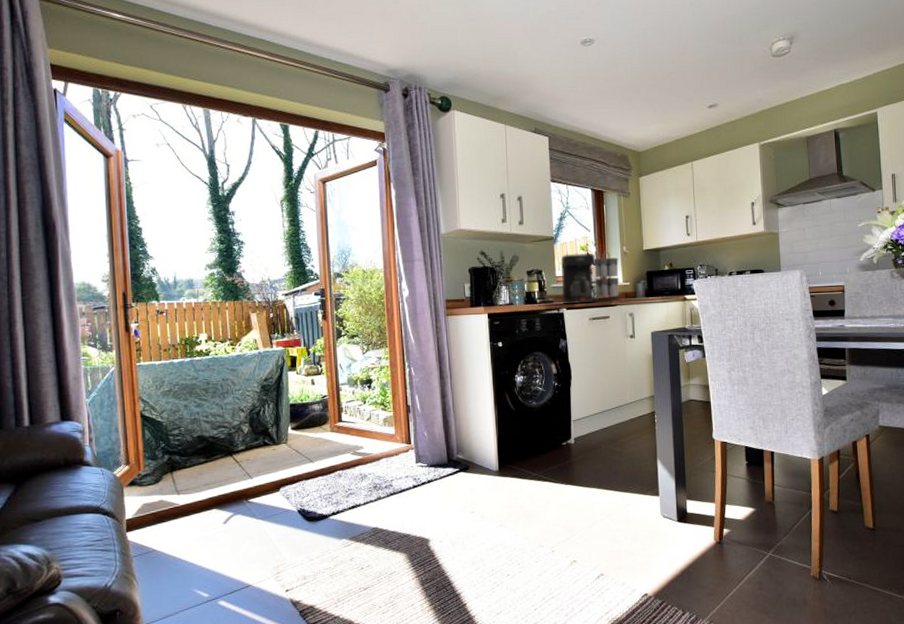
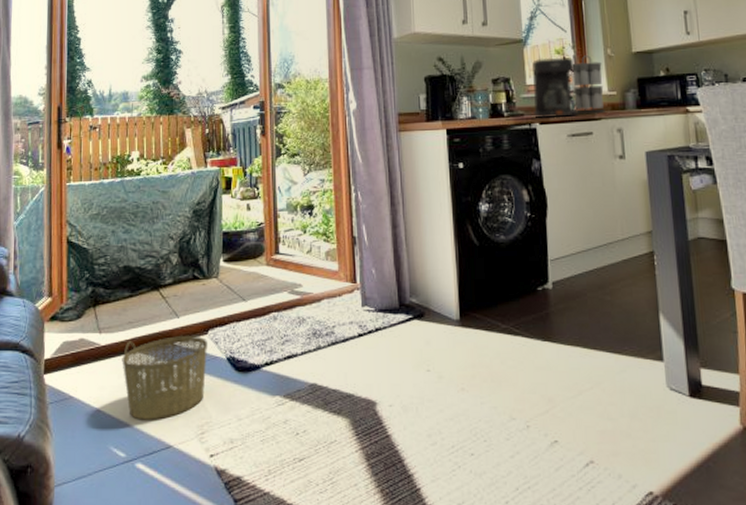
basket: none [200,493,281,566] -> present [122,335,208,420]

